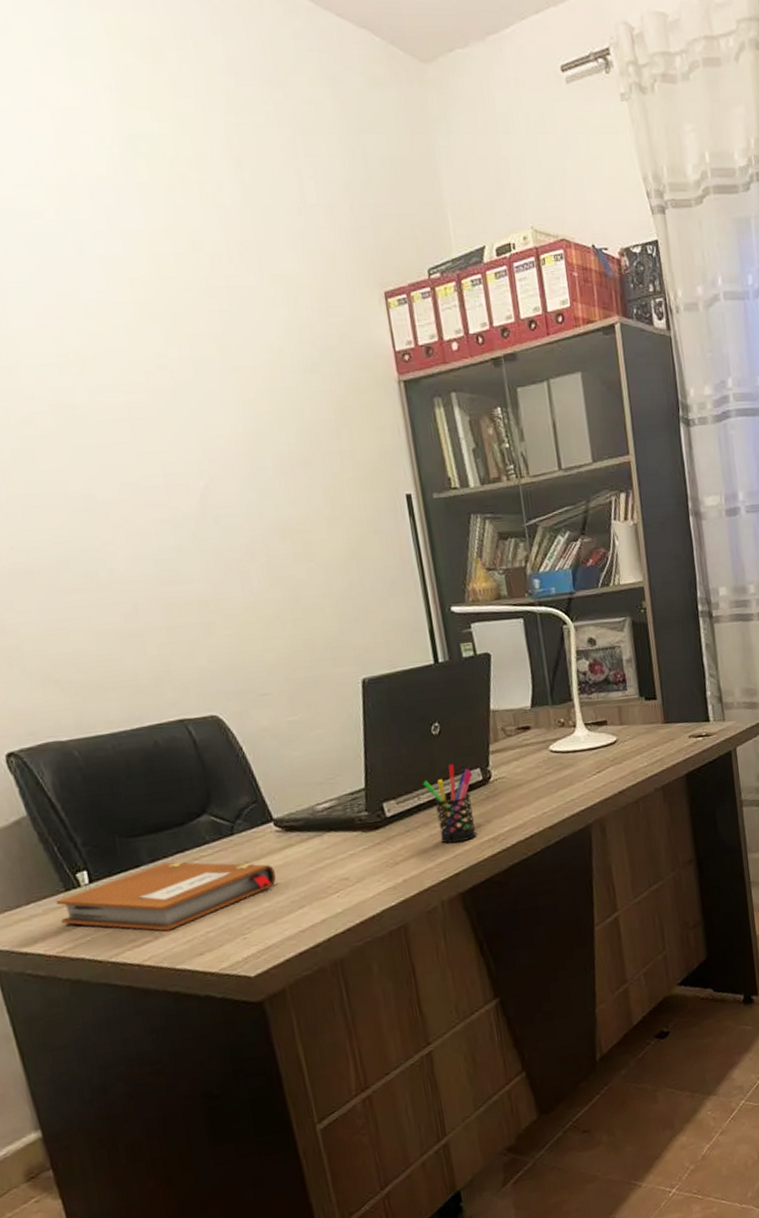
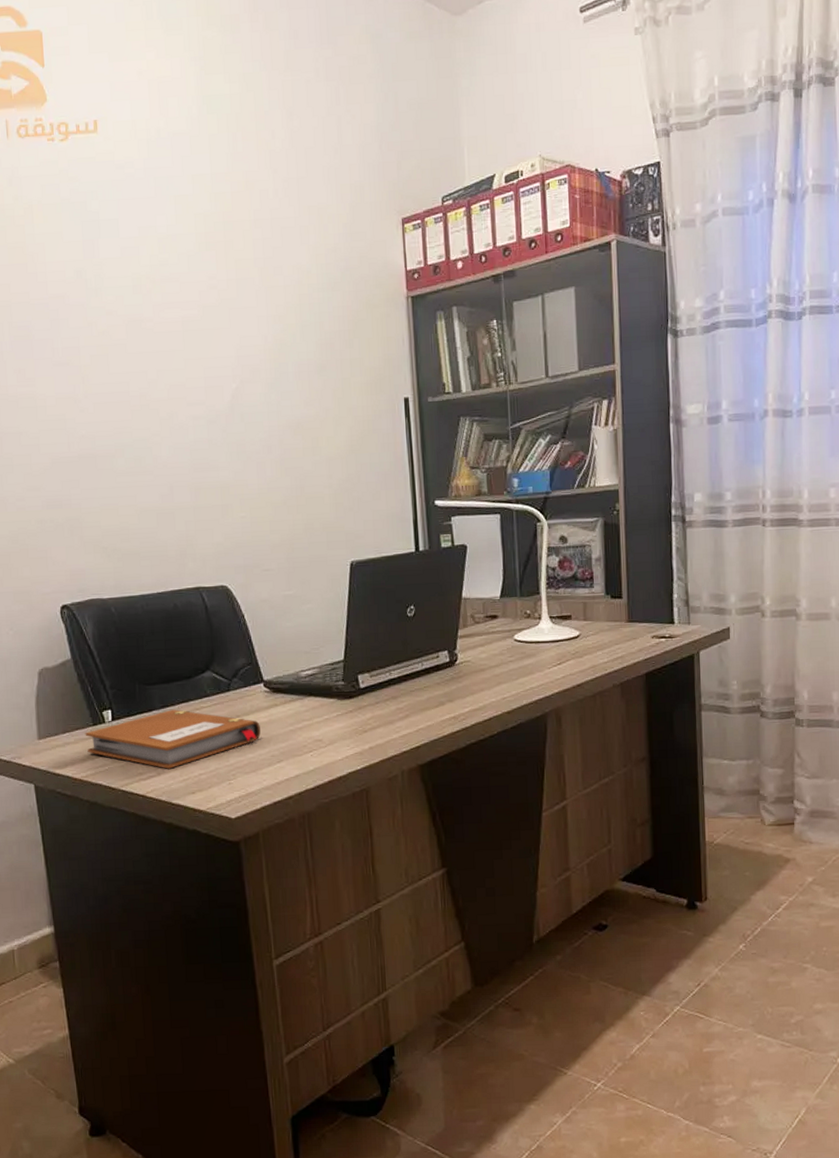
pen holder: present [422,763,477,843] -> none [394,644,441,717]

